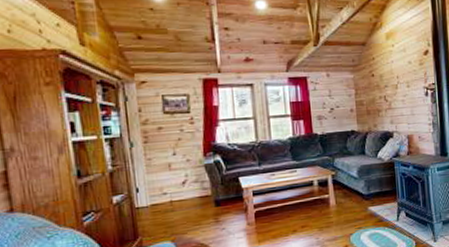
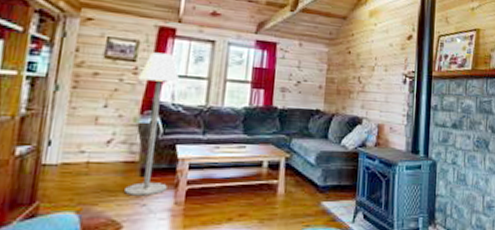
floor lamp: none [195,101,239,223] -> present [124,52,180,196]

